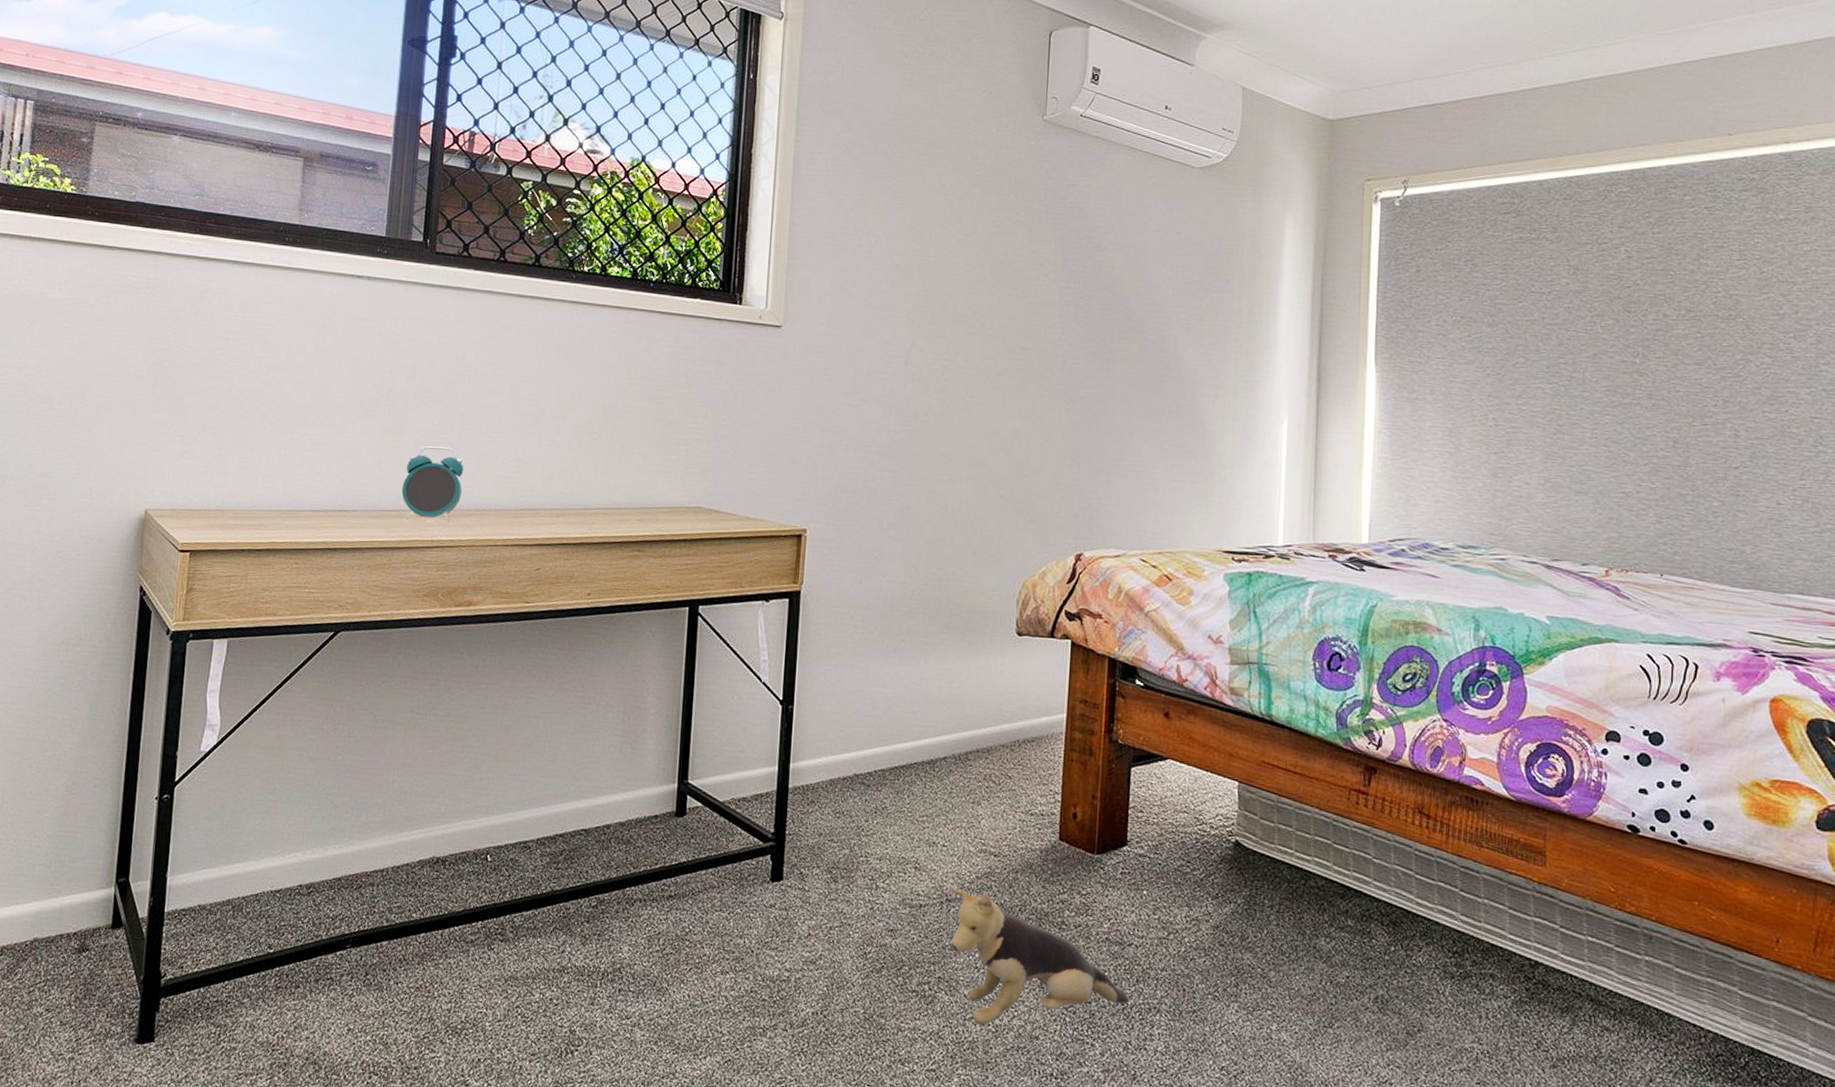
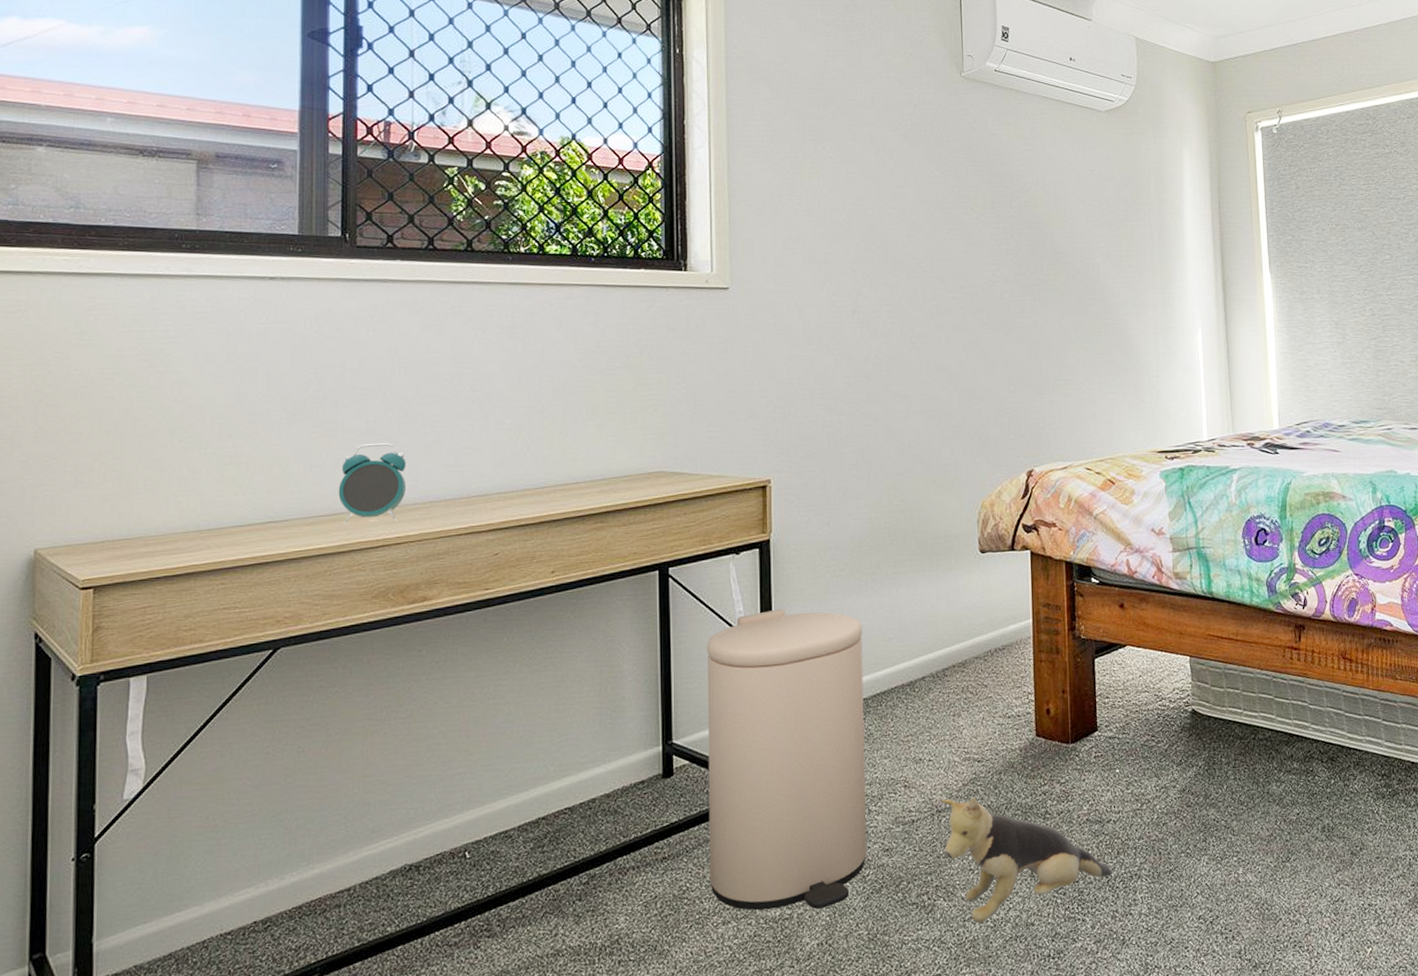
pedal bin: none [712,663,886,977] -> present [706,609,867,910]

